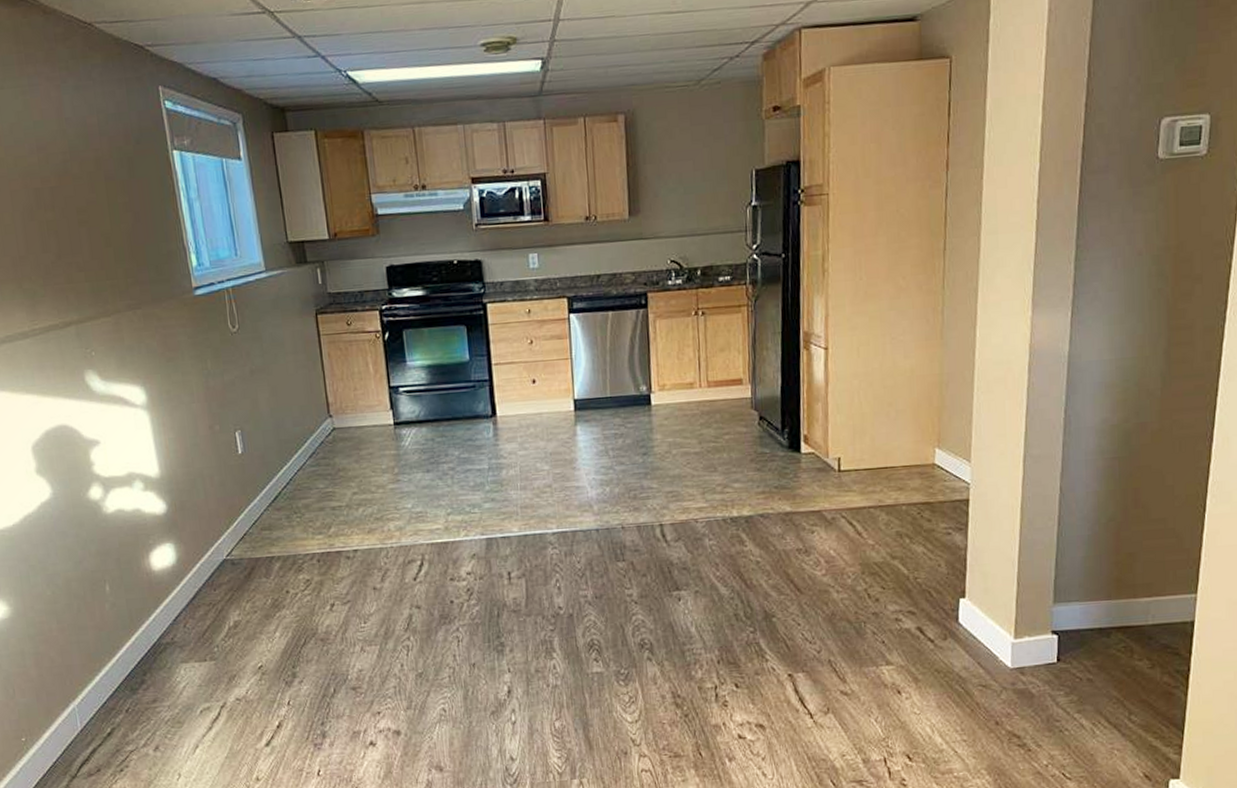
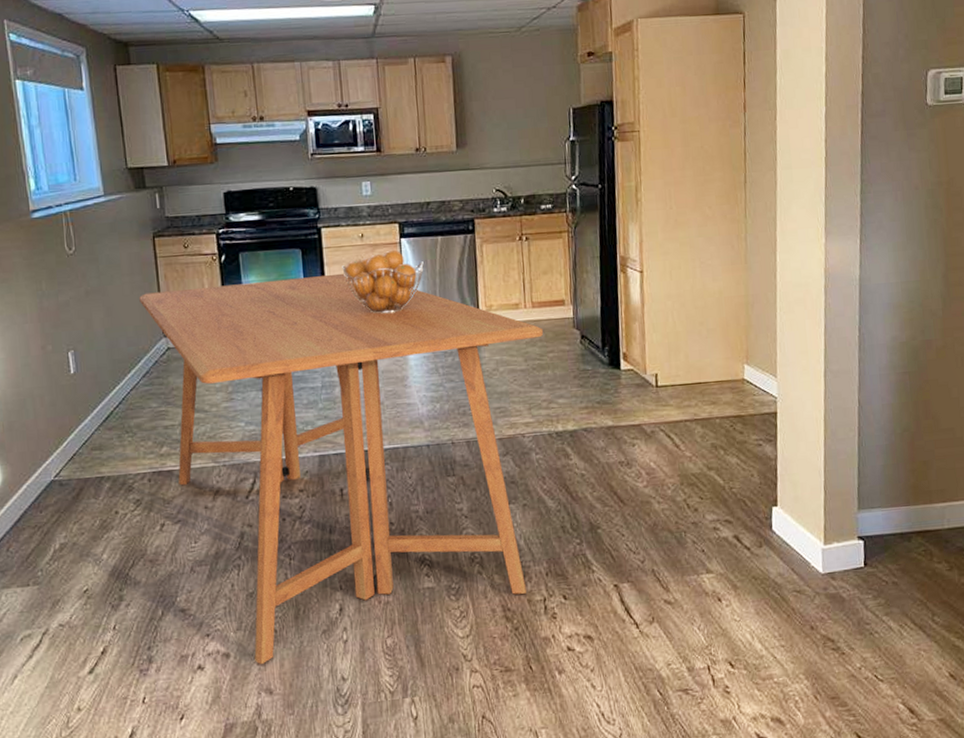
dining table: none [303,351,720,742] -> present [139,273,544,664]
fruit basket: none [508,326,595,394] -> present [342,249,425,314]

